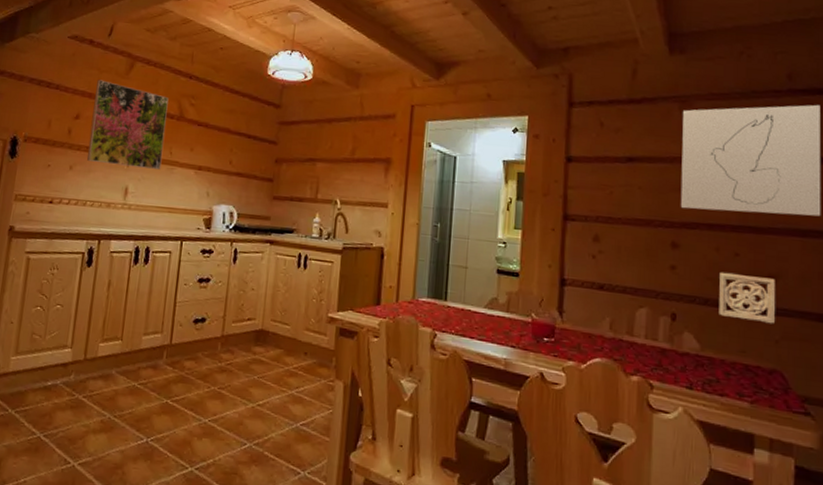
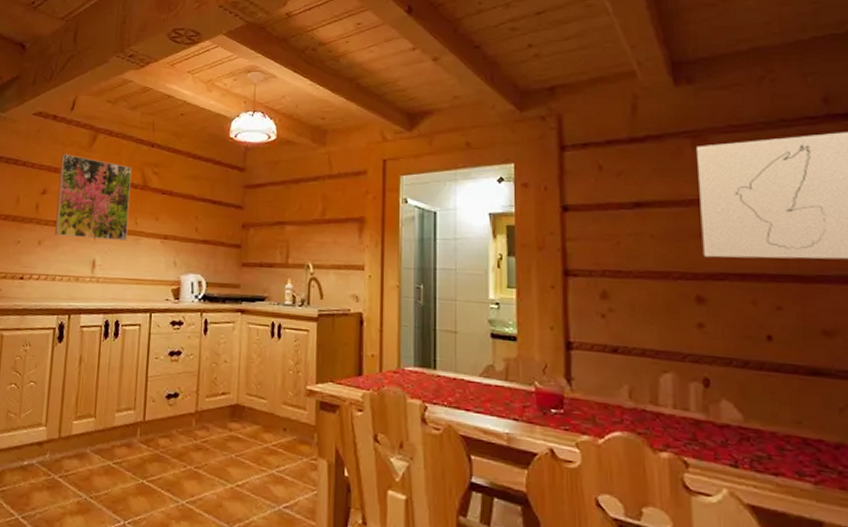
wall ornament: present [719,271,776,324] -> none [760,328,838,390]

